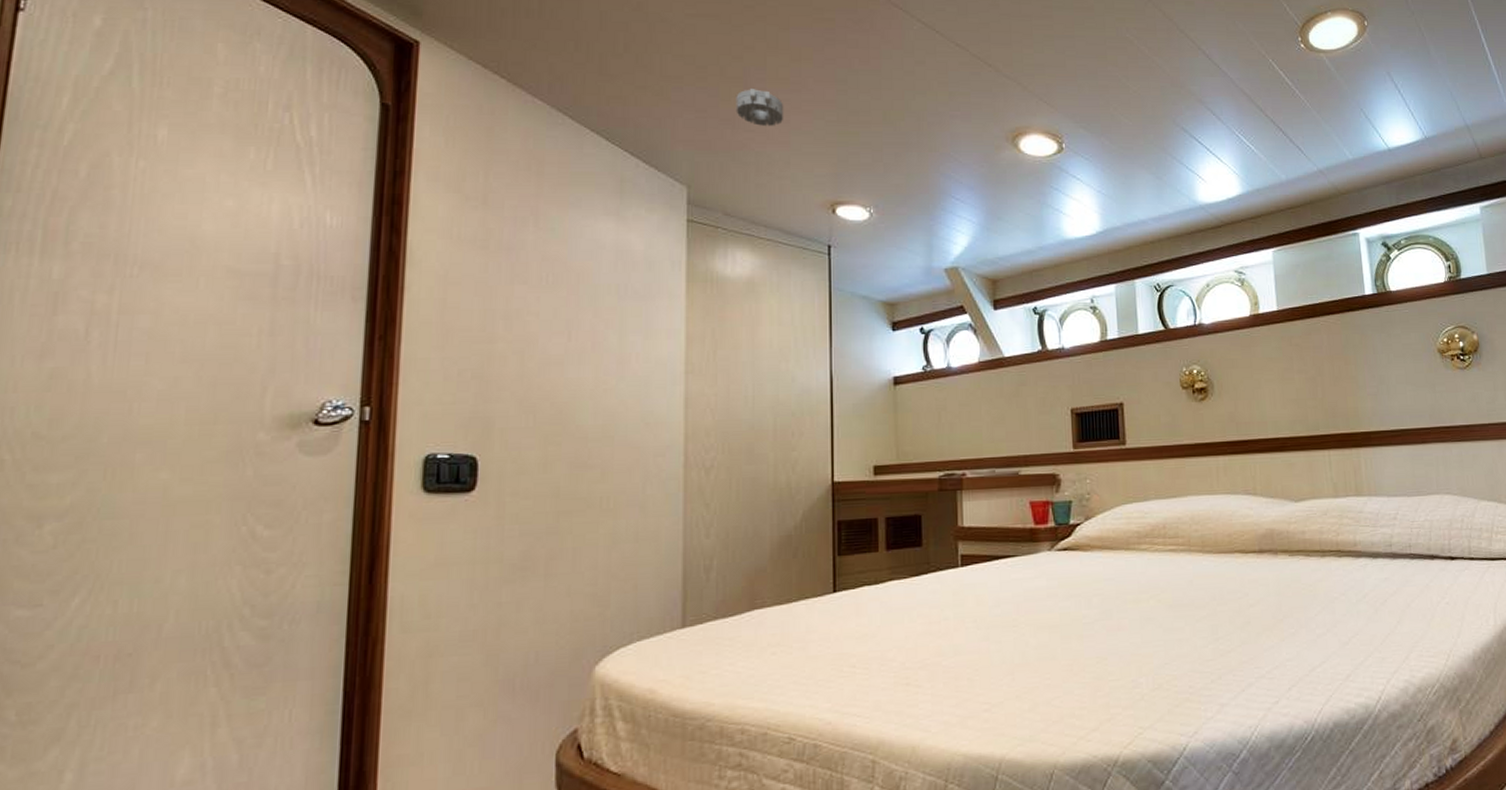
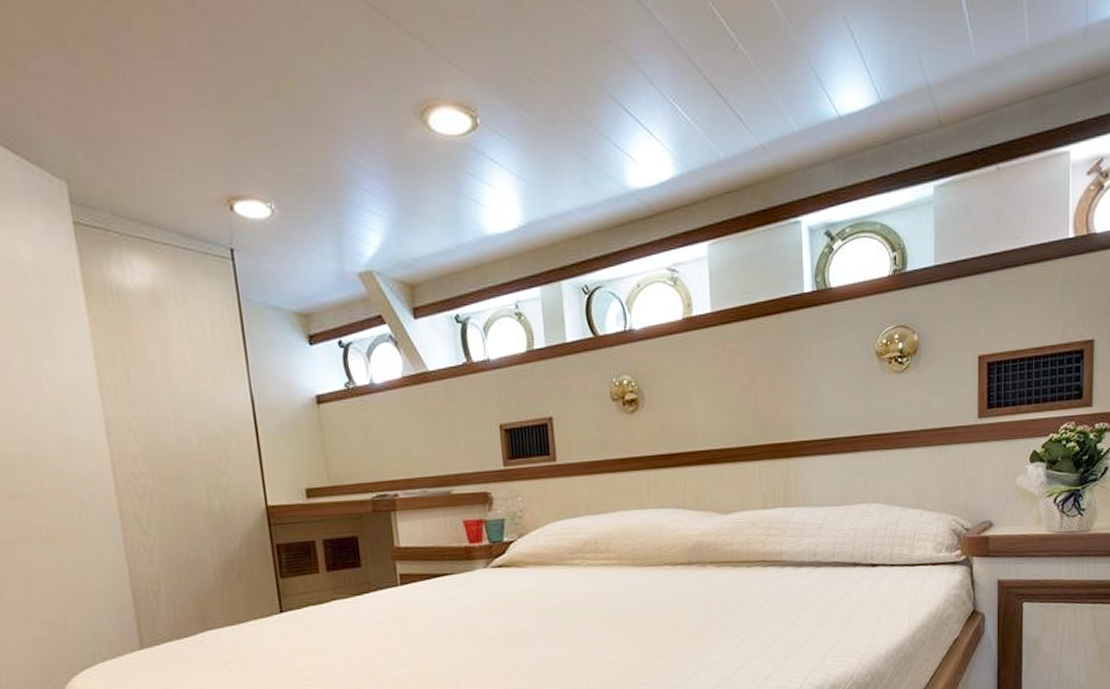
smoke detector: present [736,89,784,126] -> none [102,55,162,103]

